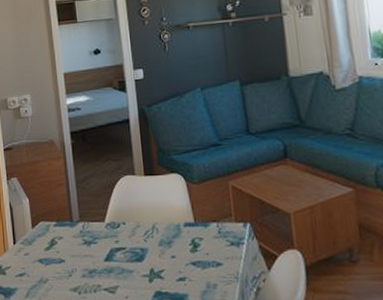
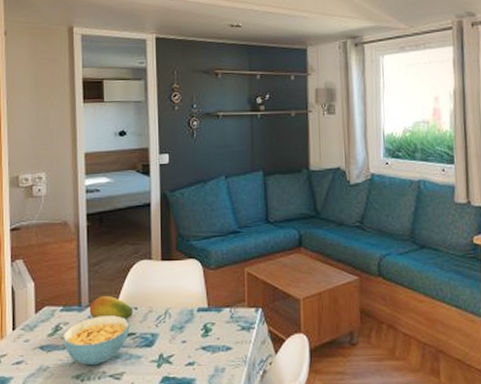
cereal bowl: none [58,230,120,279] -> present [63,315,130,366]
fruit: none [80,210,121,234] -> present [89,295,133,319]

